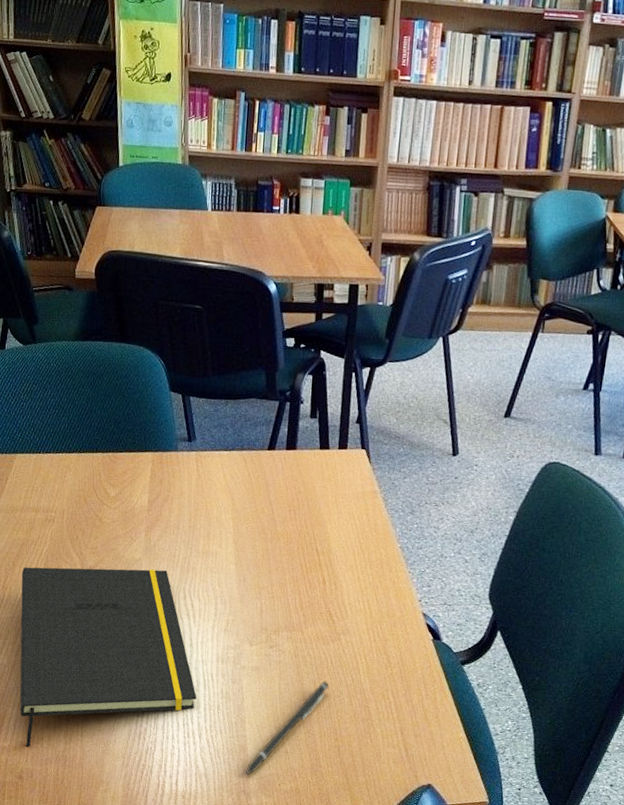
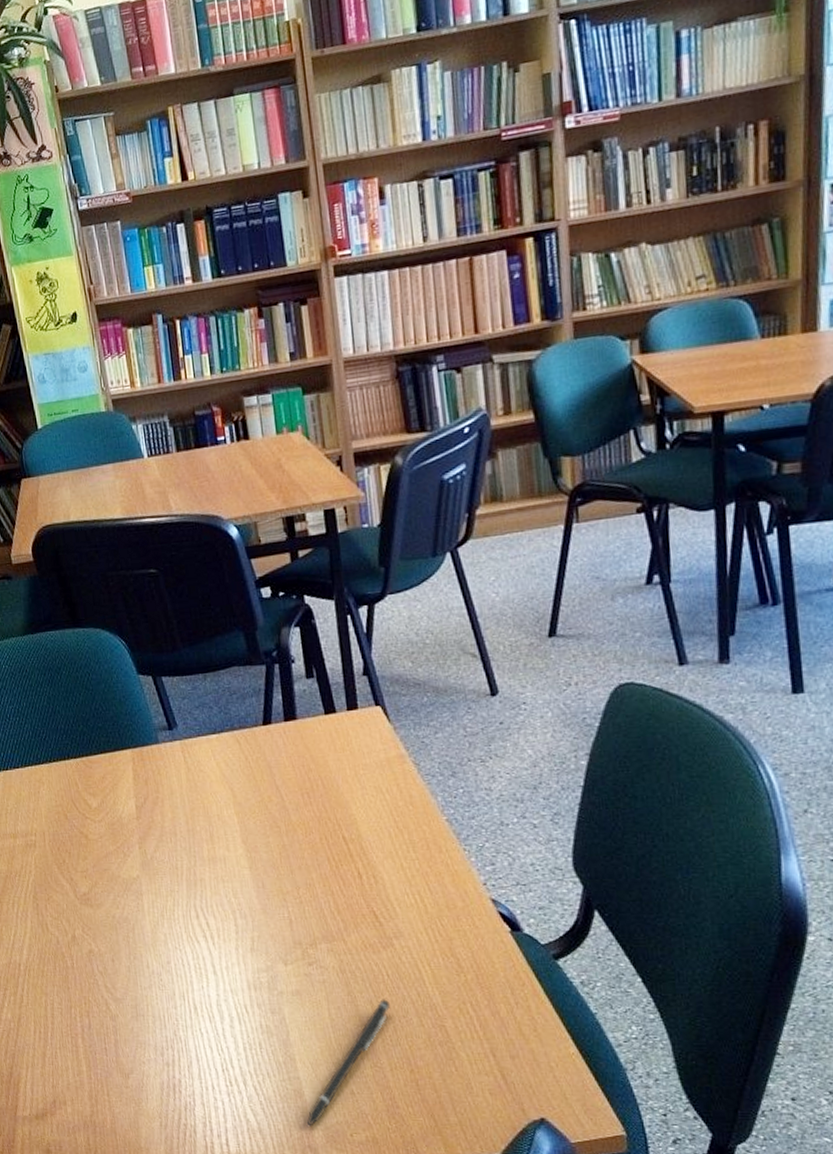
notepad: present [20,567,197,748] -> none [10,887,233,1115]

